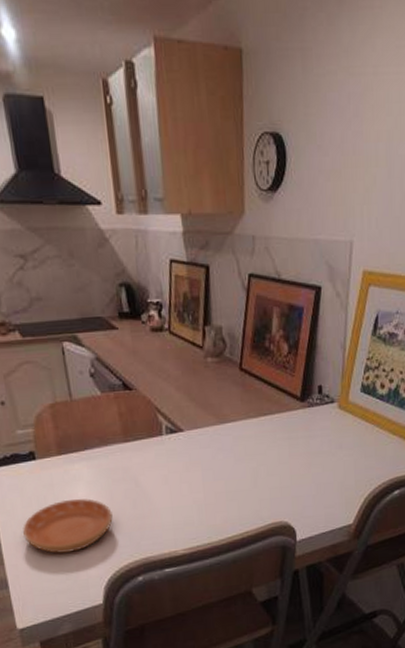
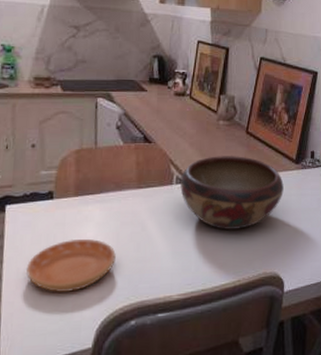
decorative bowl: none [170,397,289,481] -> present [180,155,284,230]

